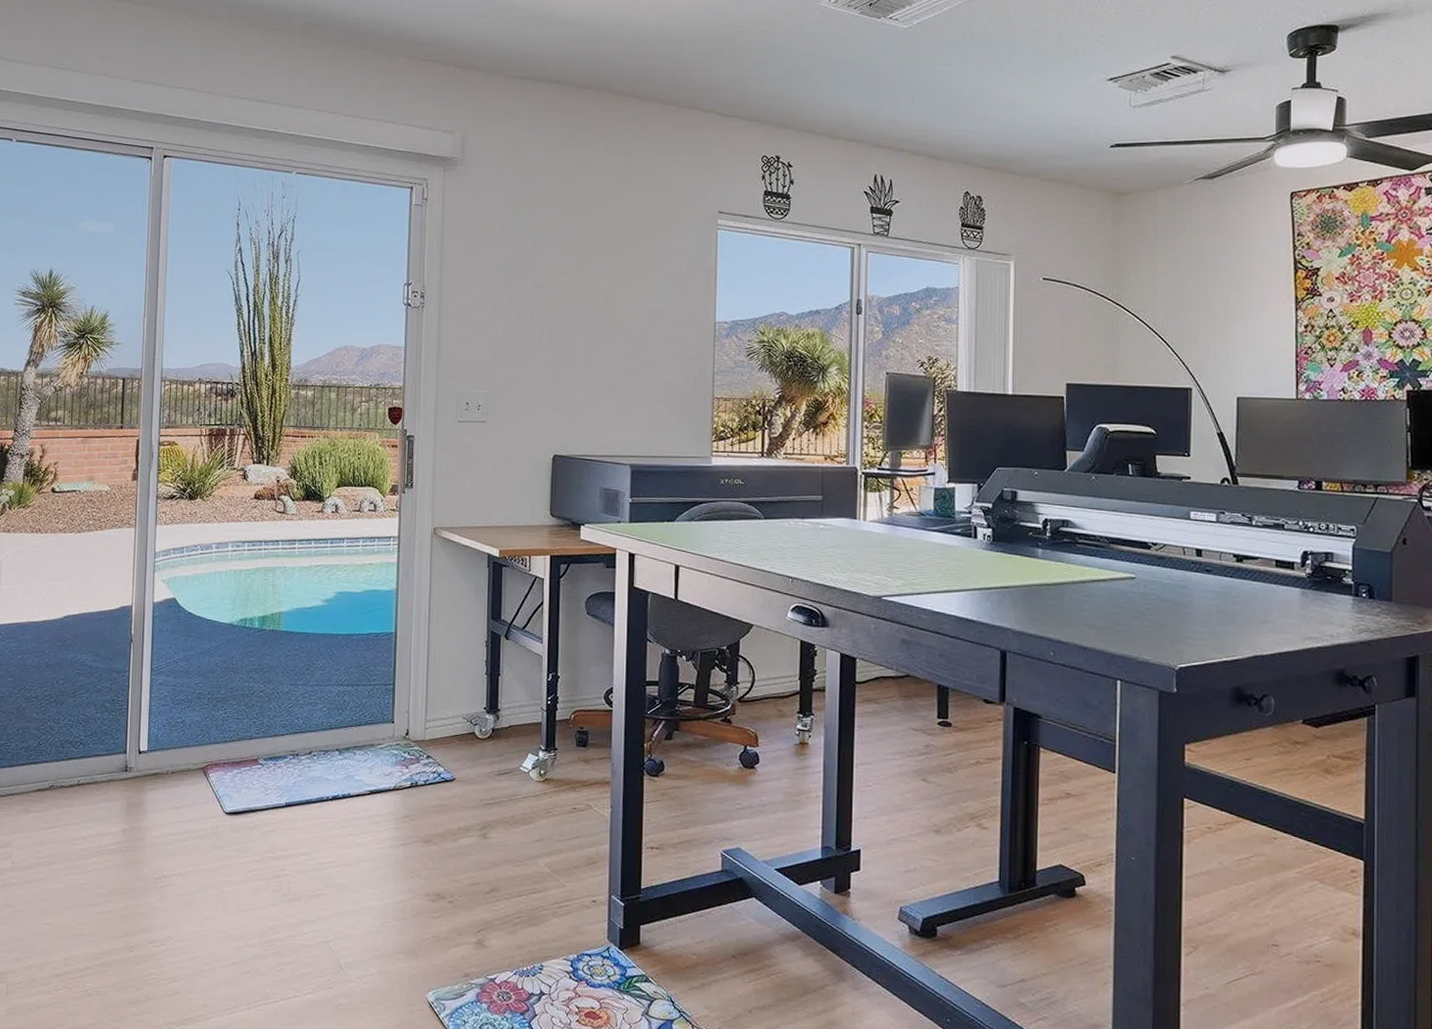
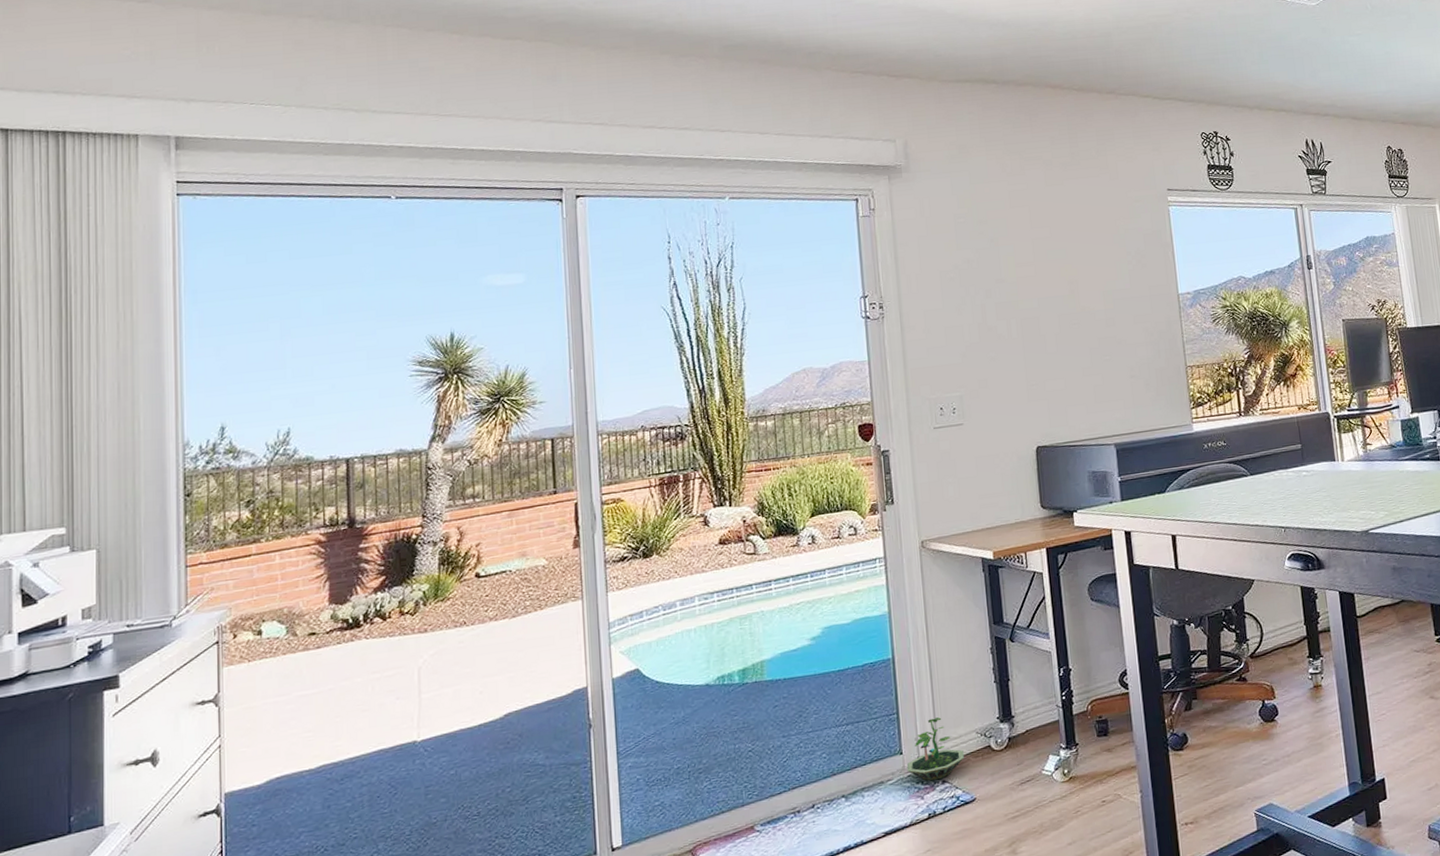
terrarium: none [396,696,449,754] -> present [906,717,964,781]

